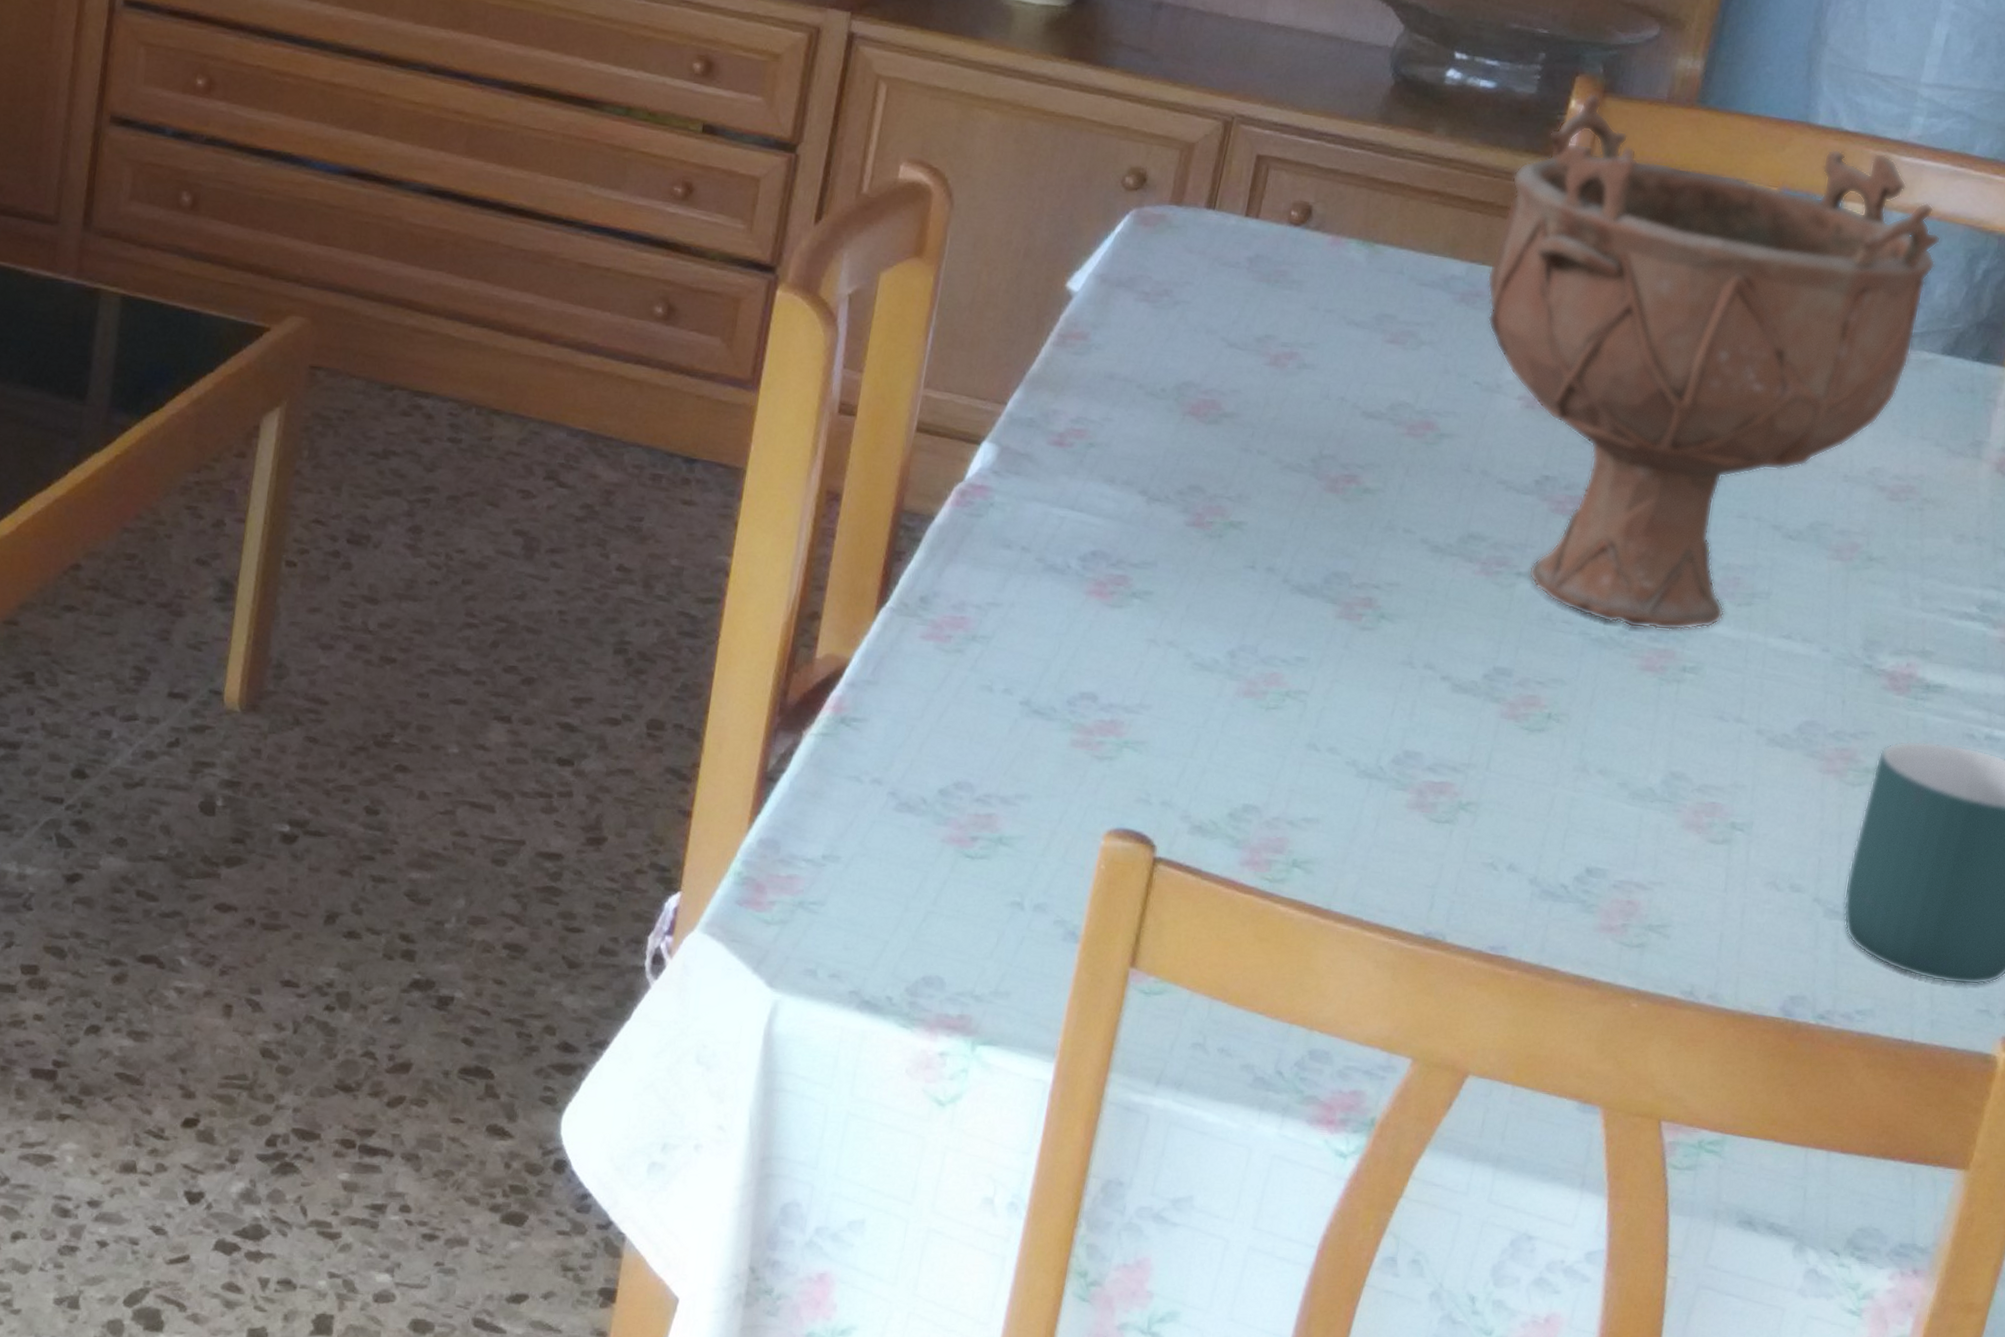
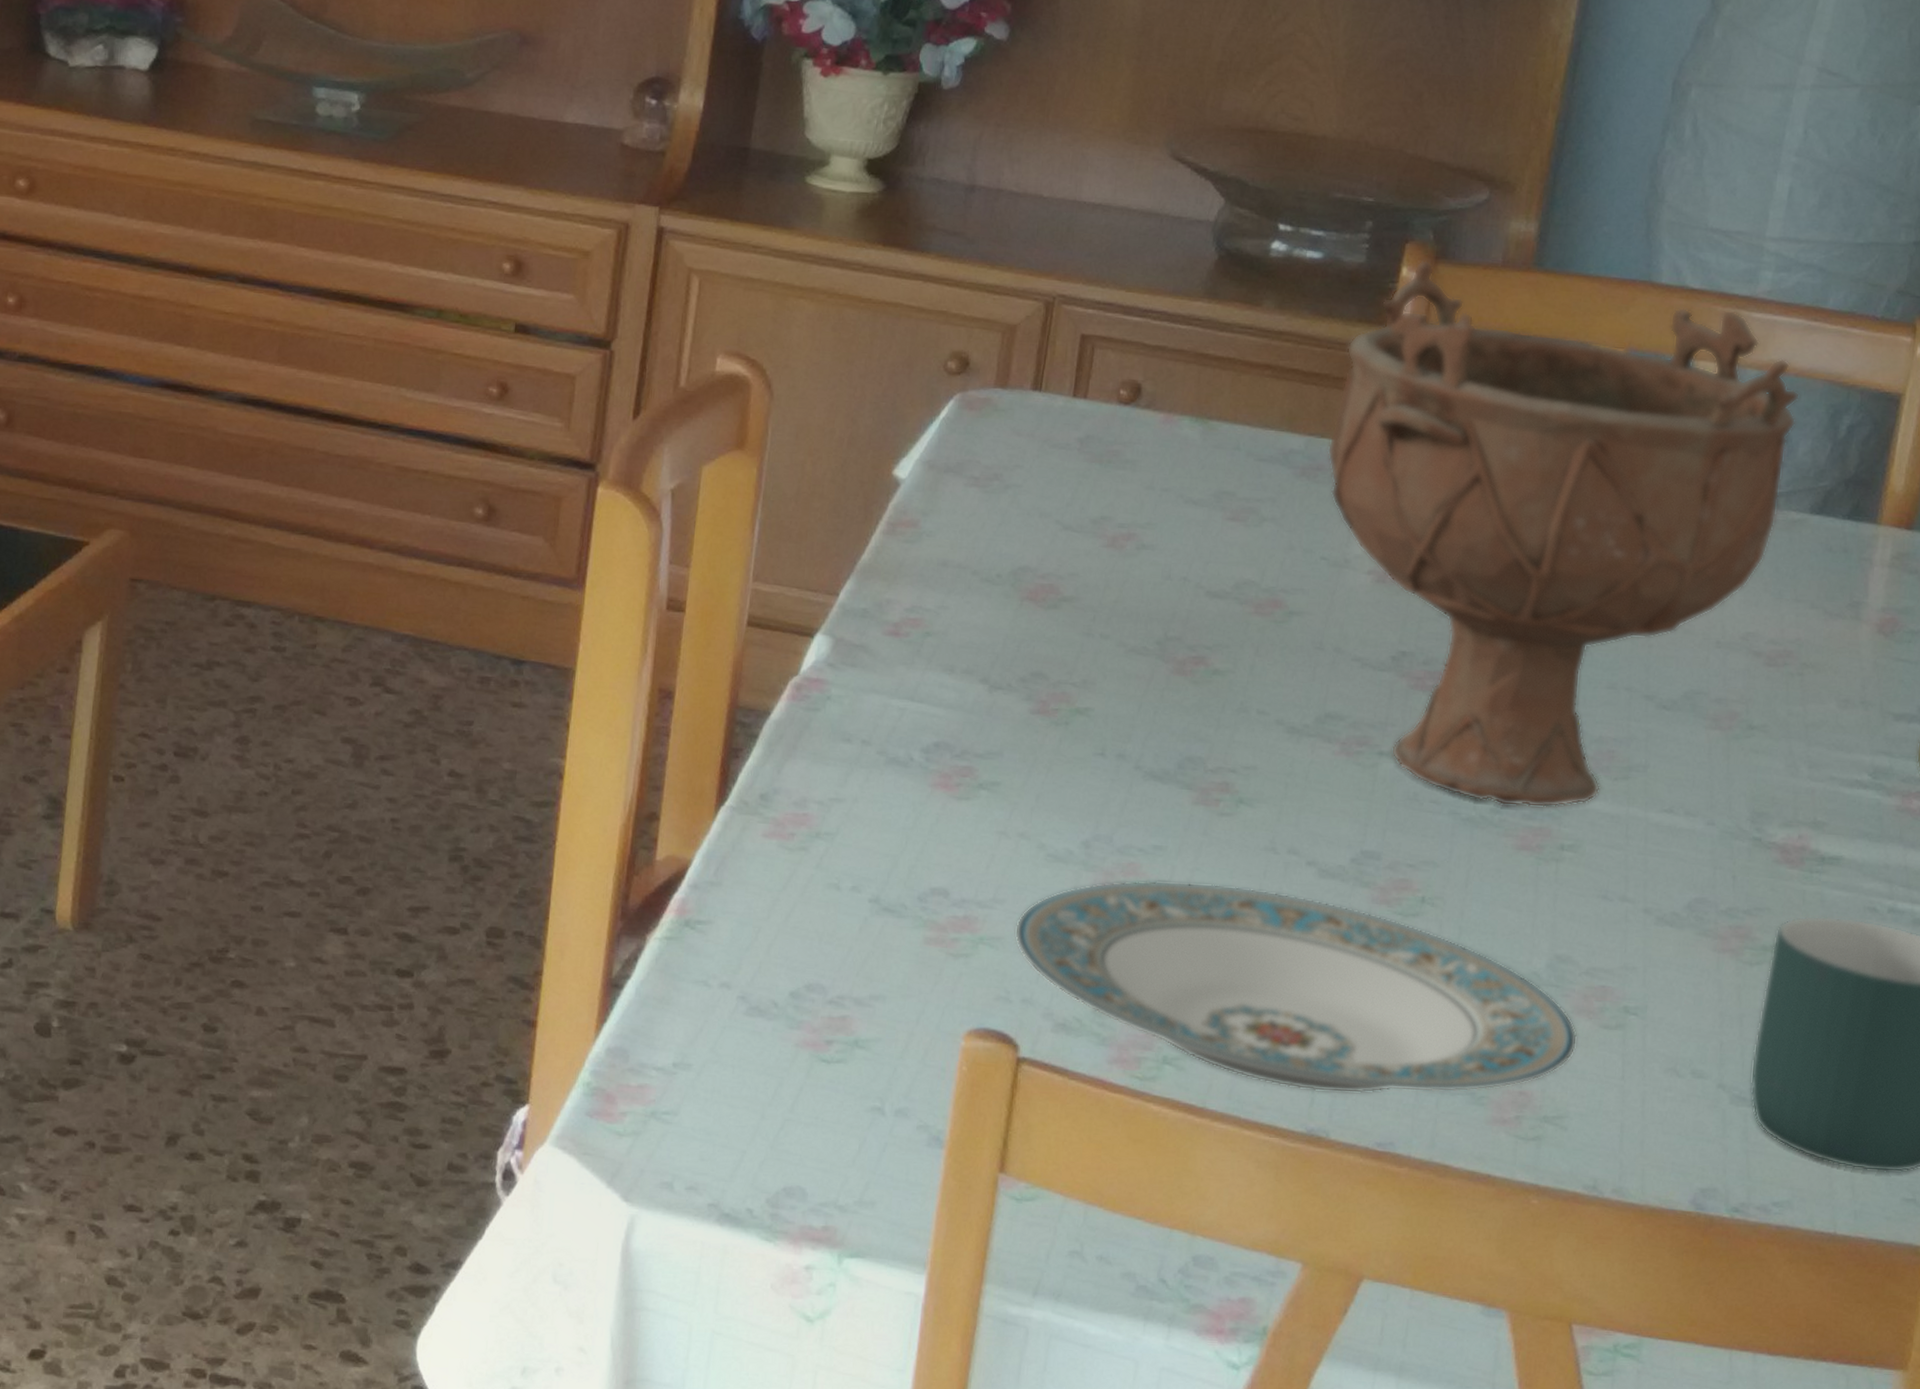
plate: none [1157,690,1686,901] -> present [1014,880,1578,1094]

